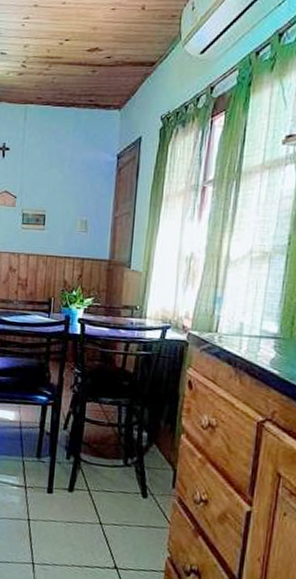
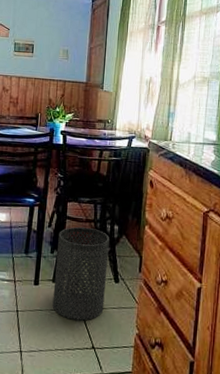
trash can: none [68,430,136,537] -> present [52,226,110,321]

